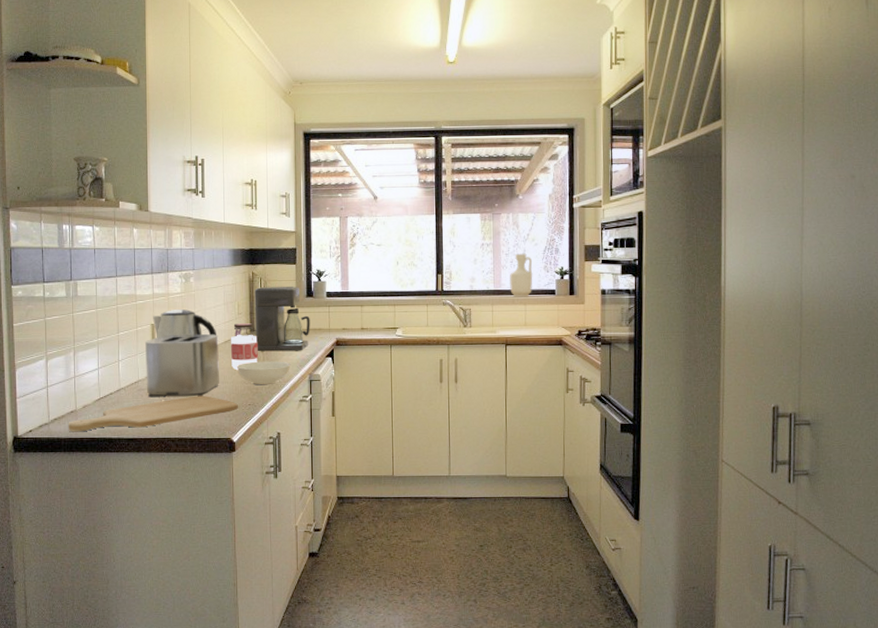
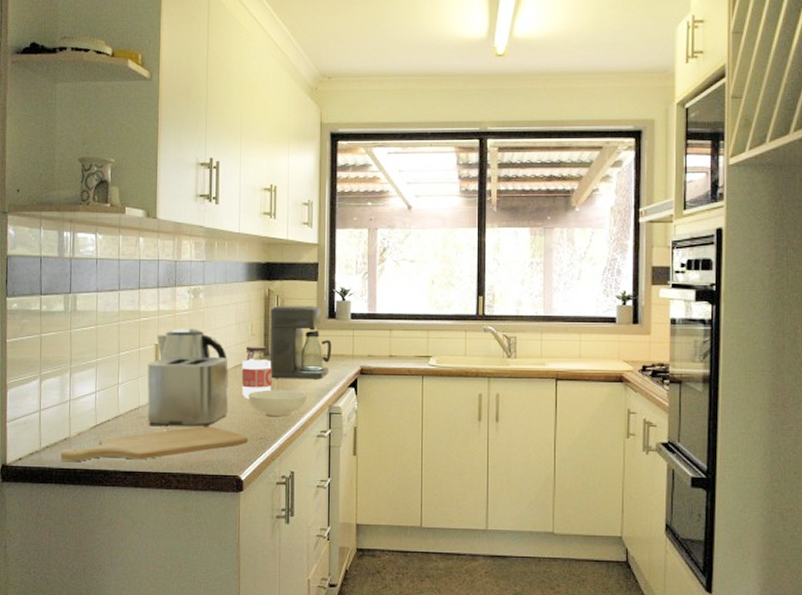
ceramic jug: present [510,253,533,298] -> none [563,274,590,325]

